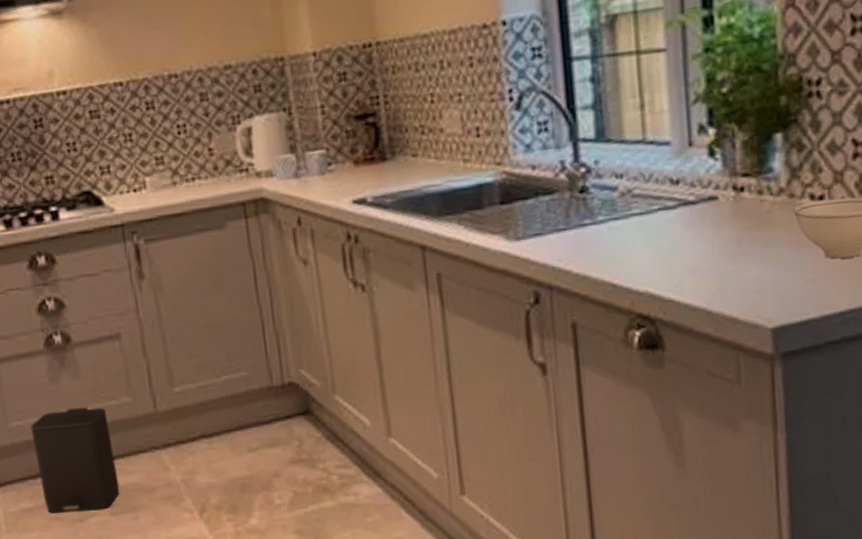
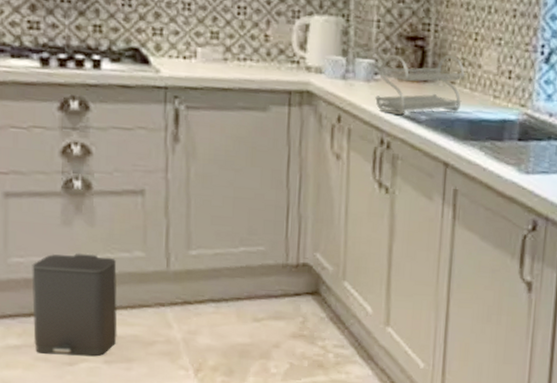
dish rack: none [331,125,428,204] -> present [375,54,465,115]

